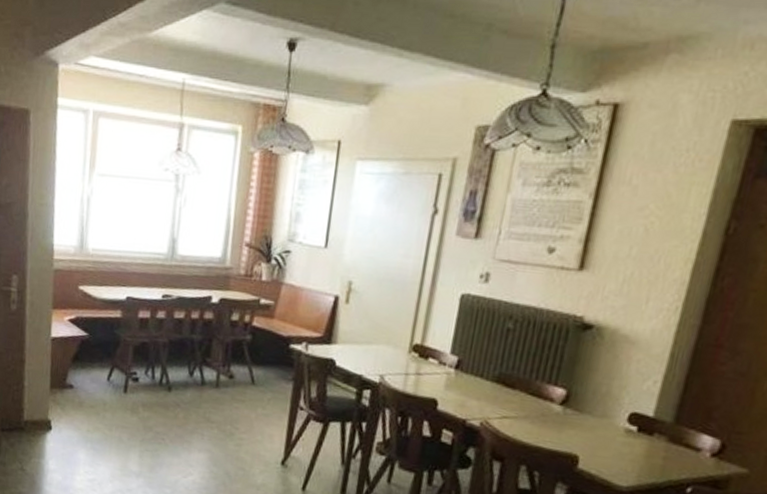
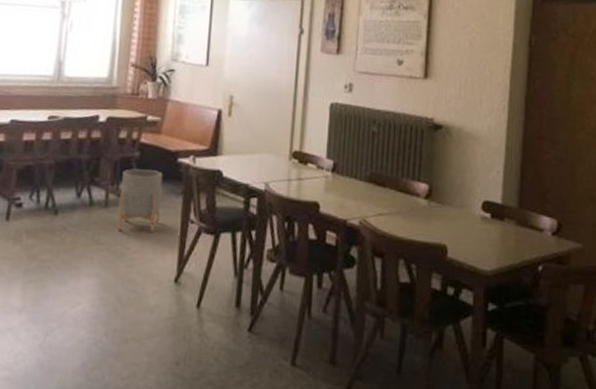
planter: none [227,352,274,416] -> present [117,169,163,232]

